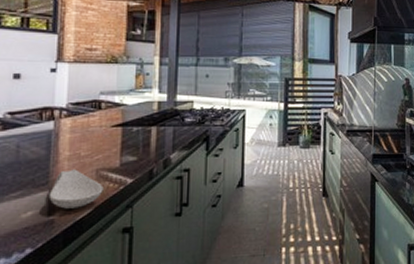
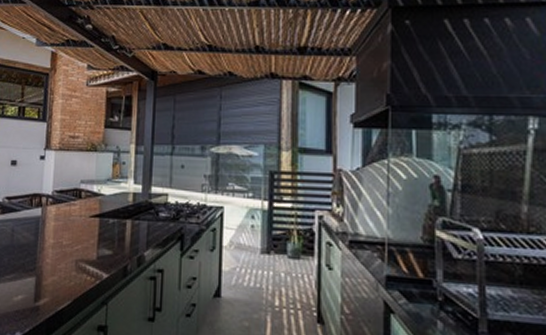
spoon rest: present [49,169,104,209] -> none [35,258,82,298]

